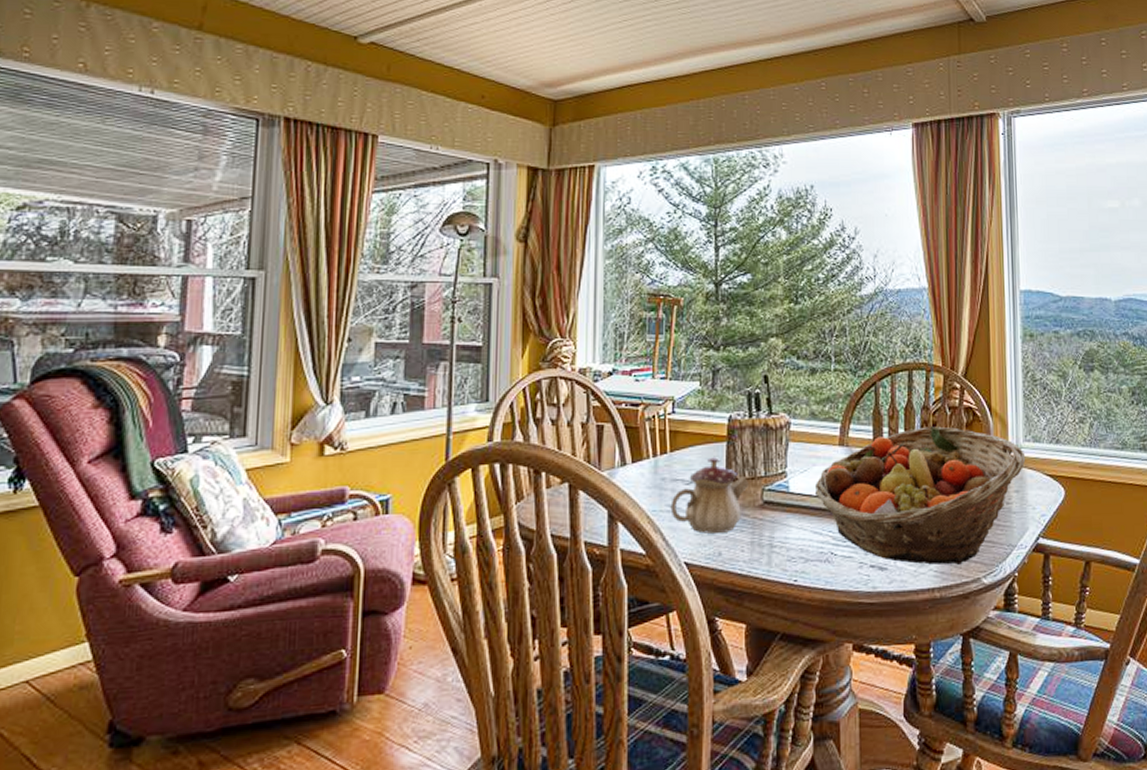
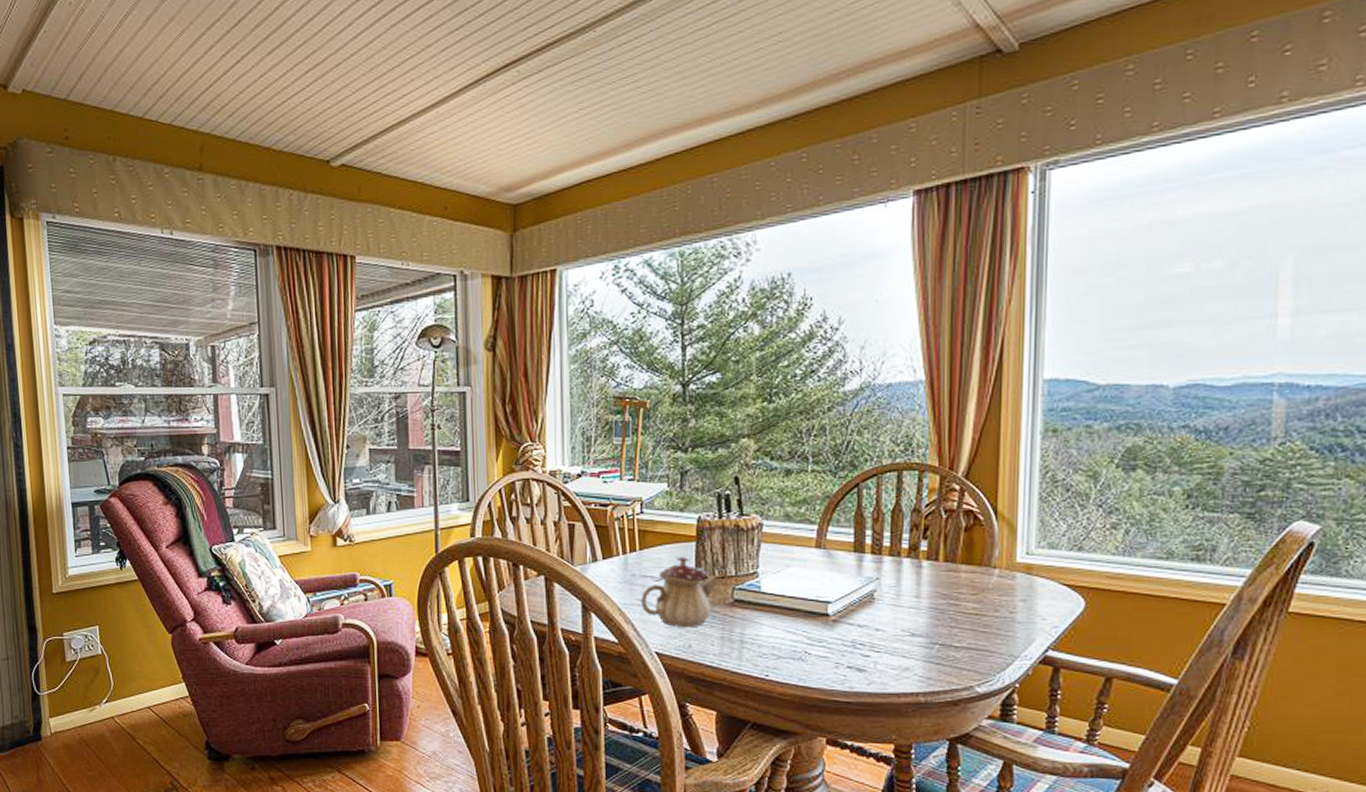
fruit basket: present [814,426,1026,565] -> none [788,530,1038,672]

